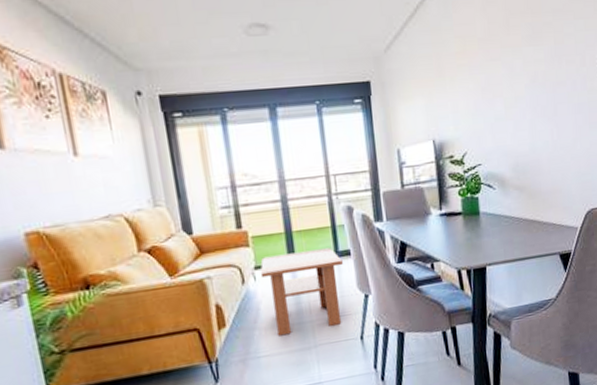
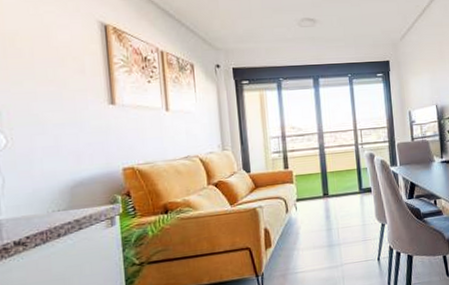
coffee table: present [260,247,343,336] -> none [300,185,365,256]

